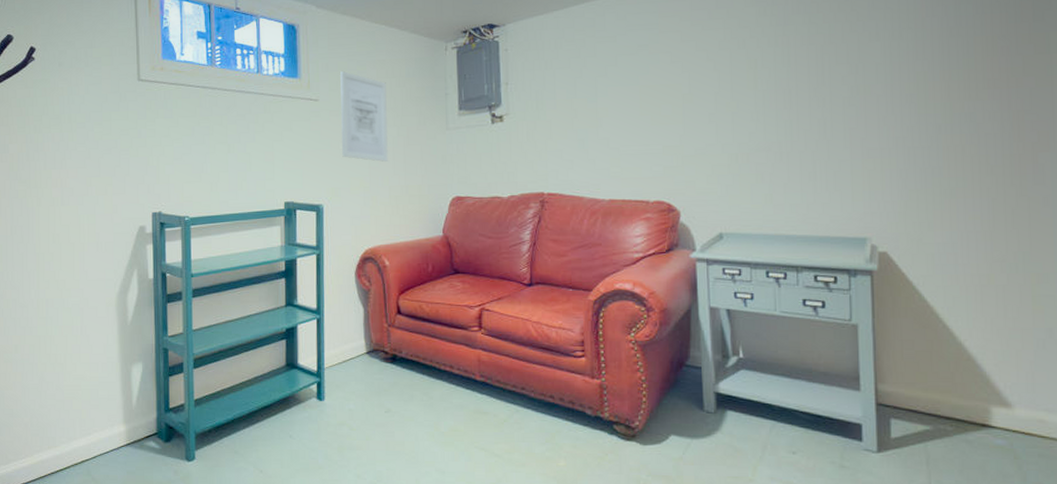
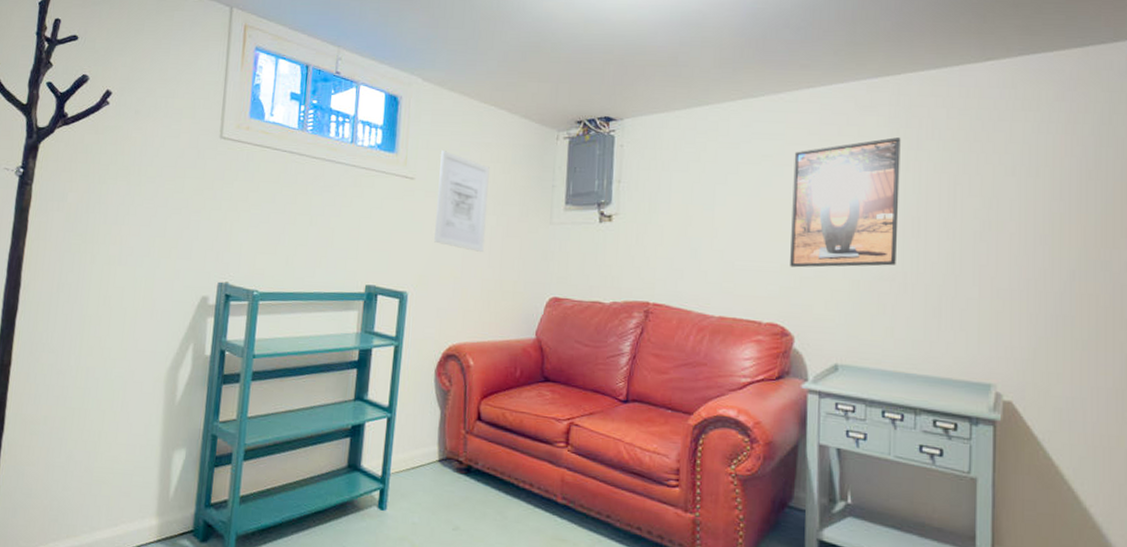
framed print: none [668,15,771,148] -> present [790,137,901,268]

